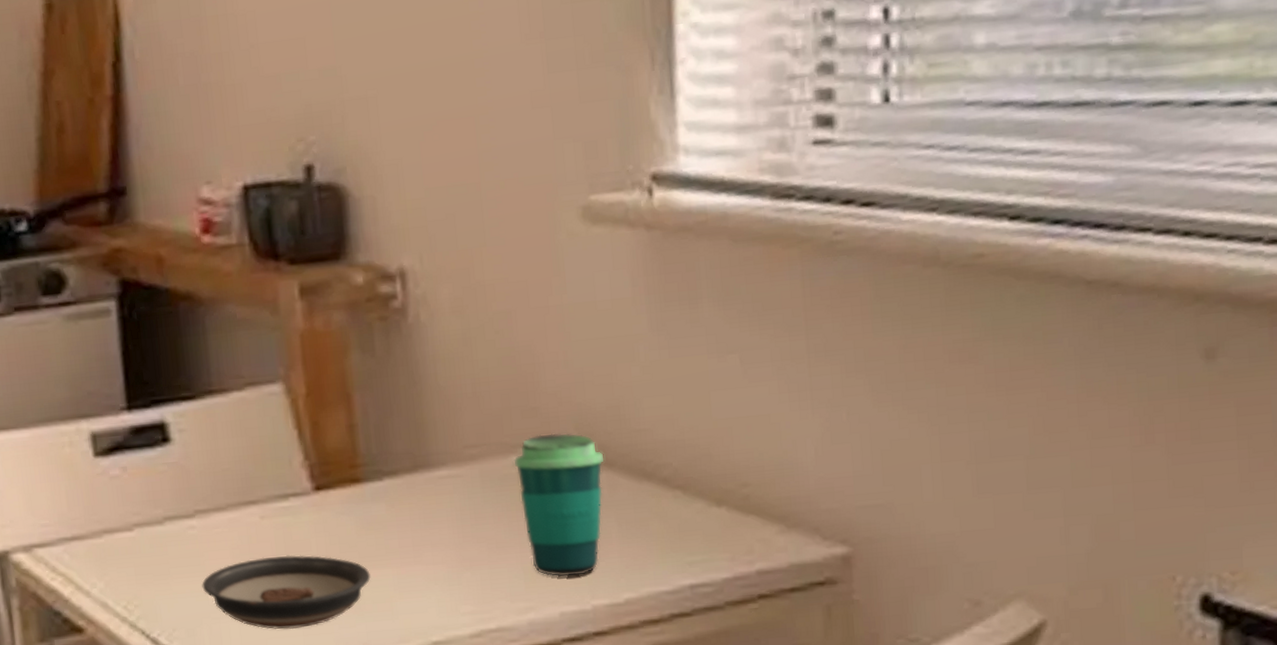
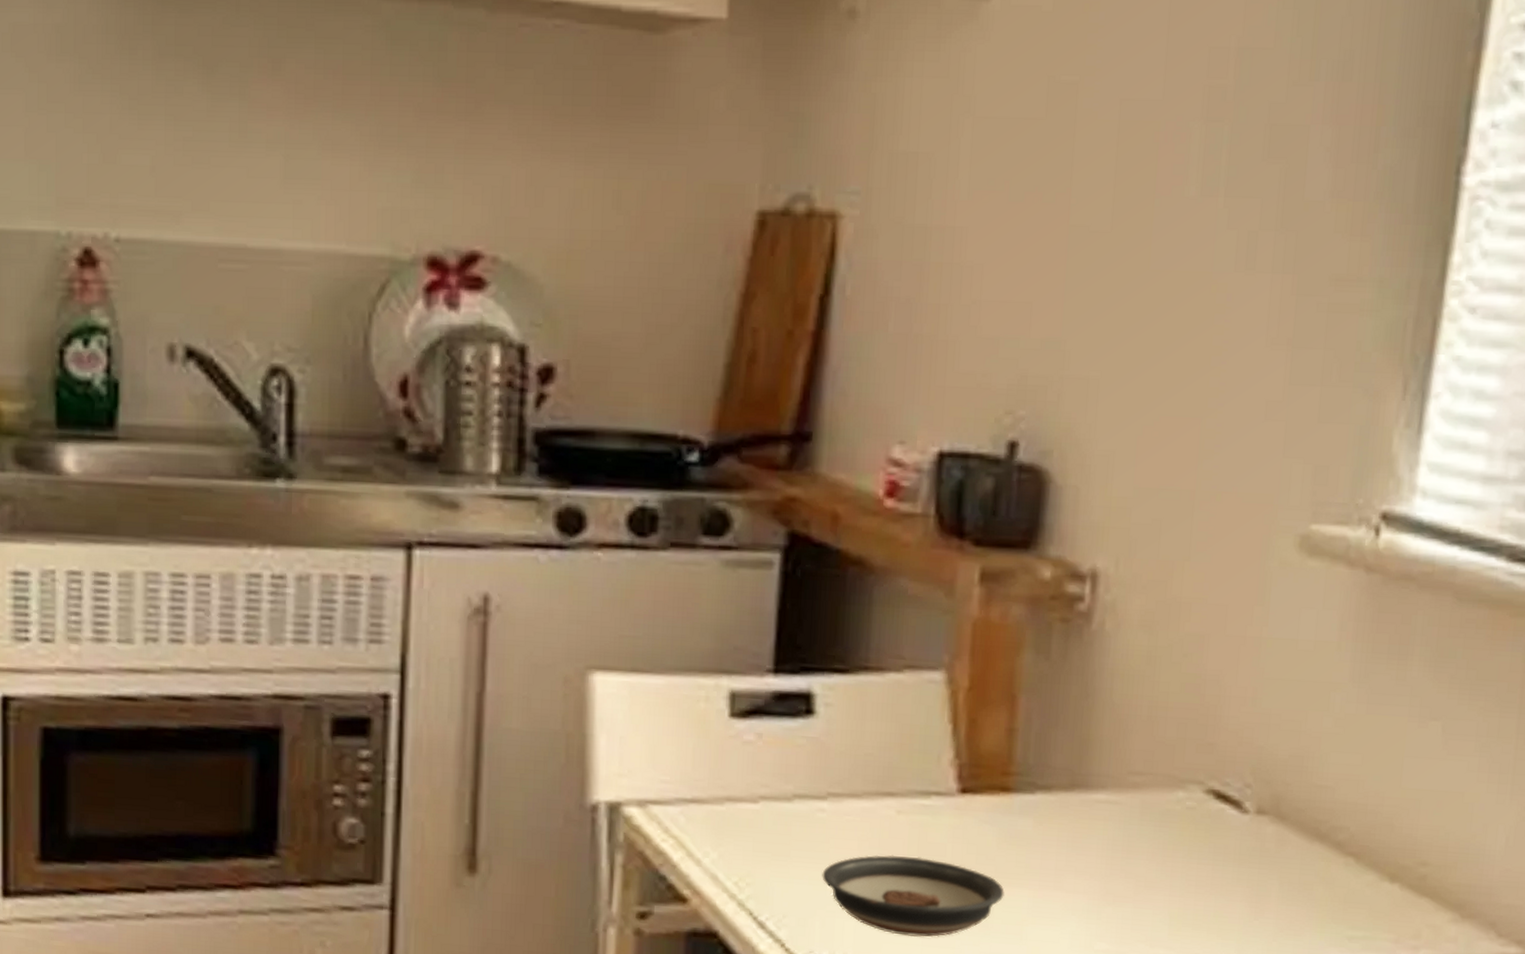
cup: present [513,433,603,577] -> none [1179,773,1277,931]

